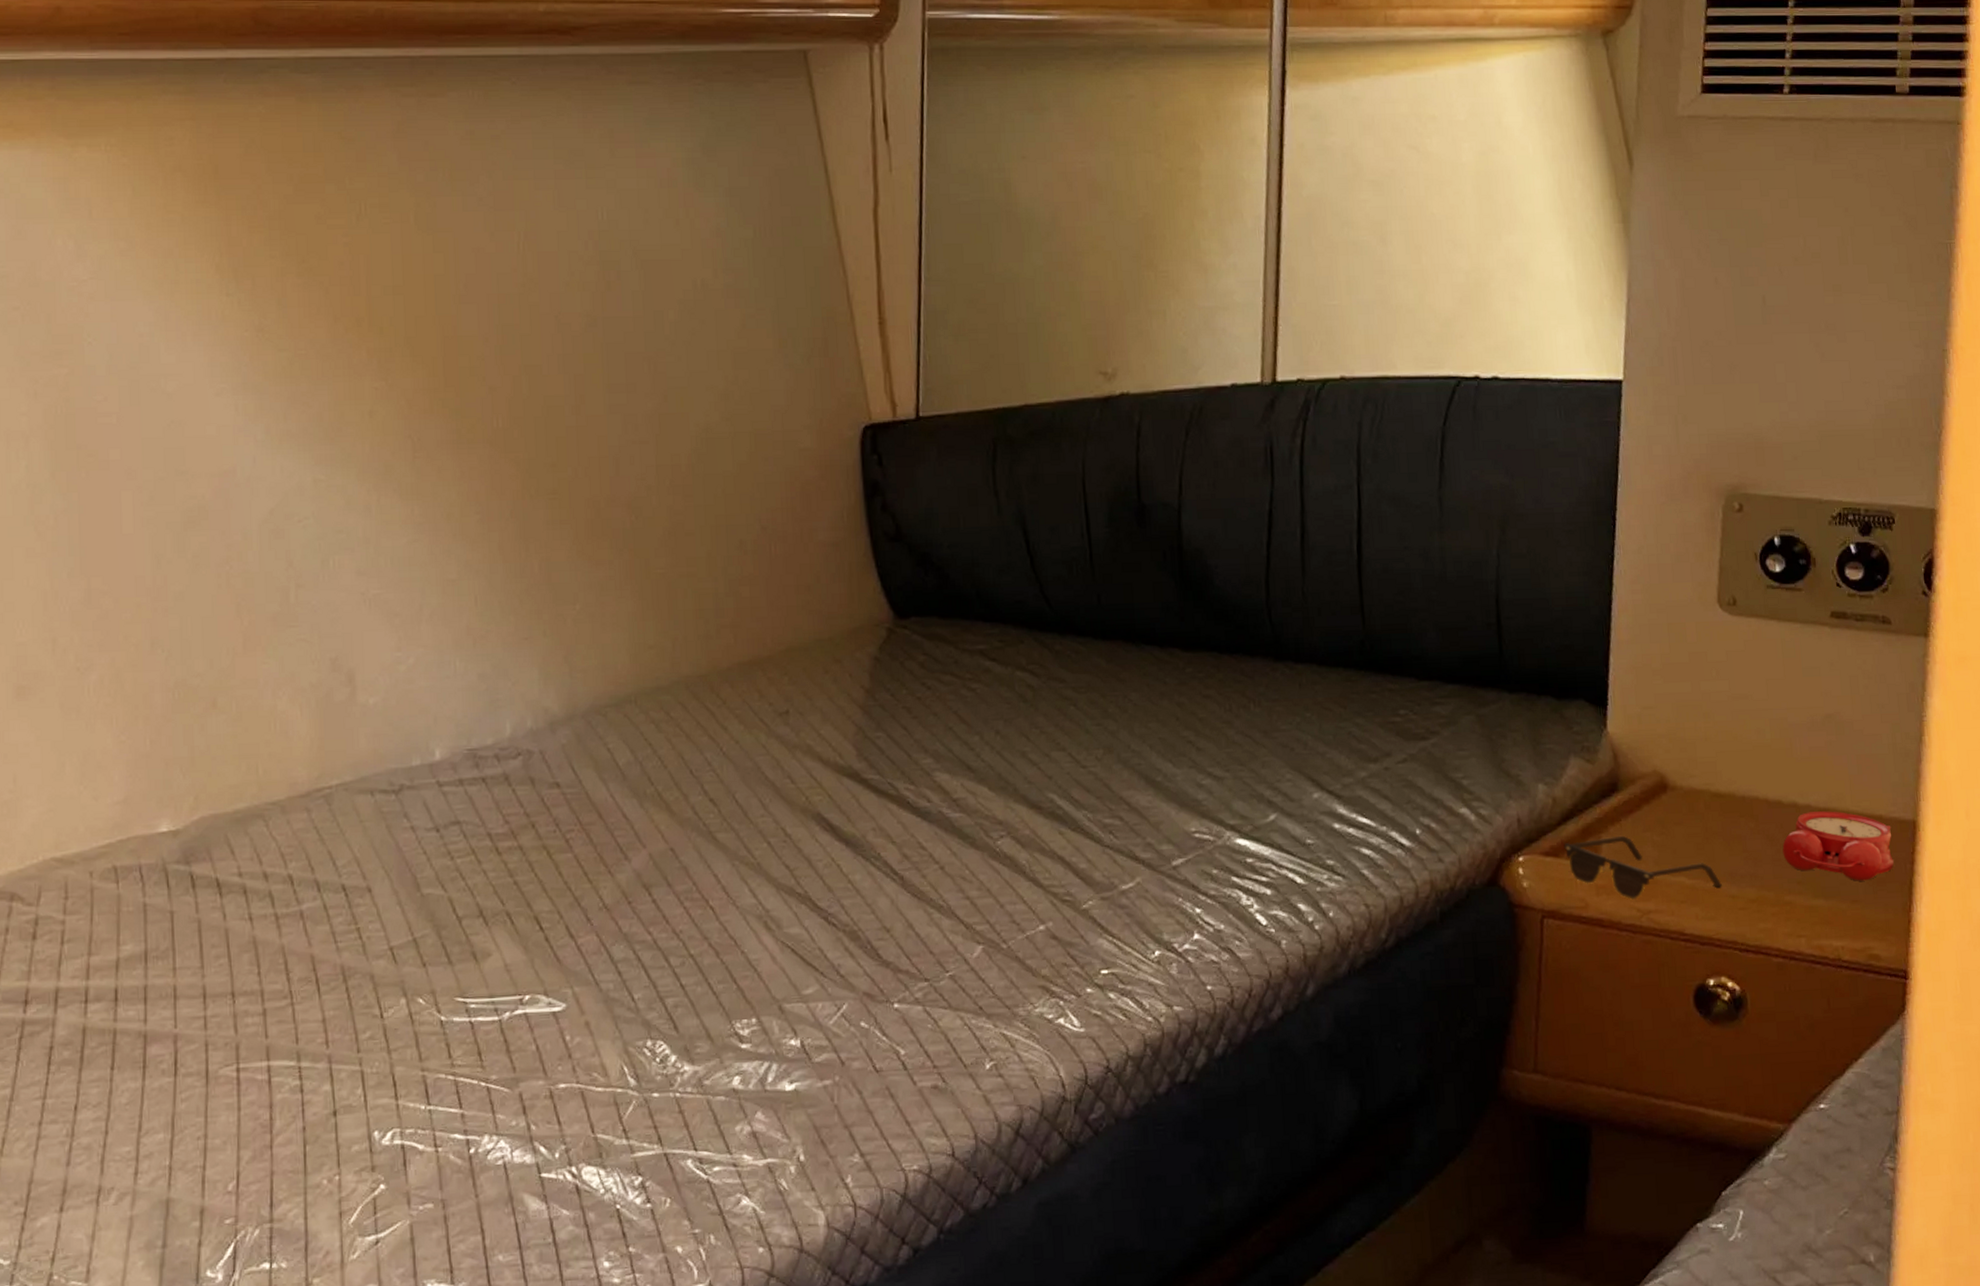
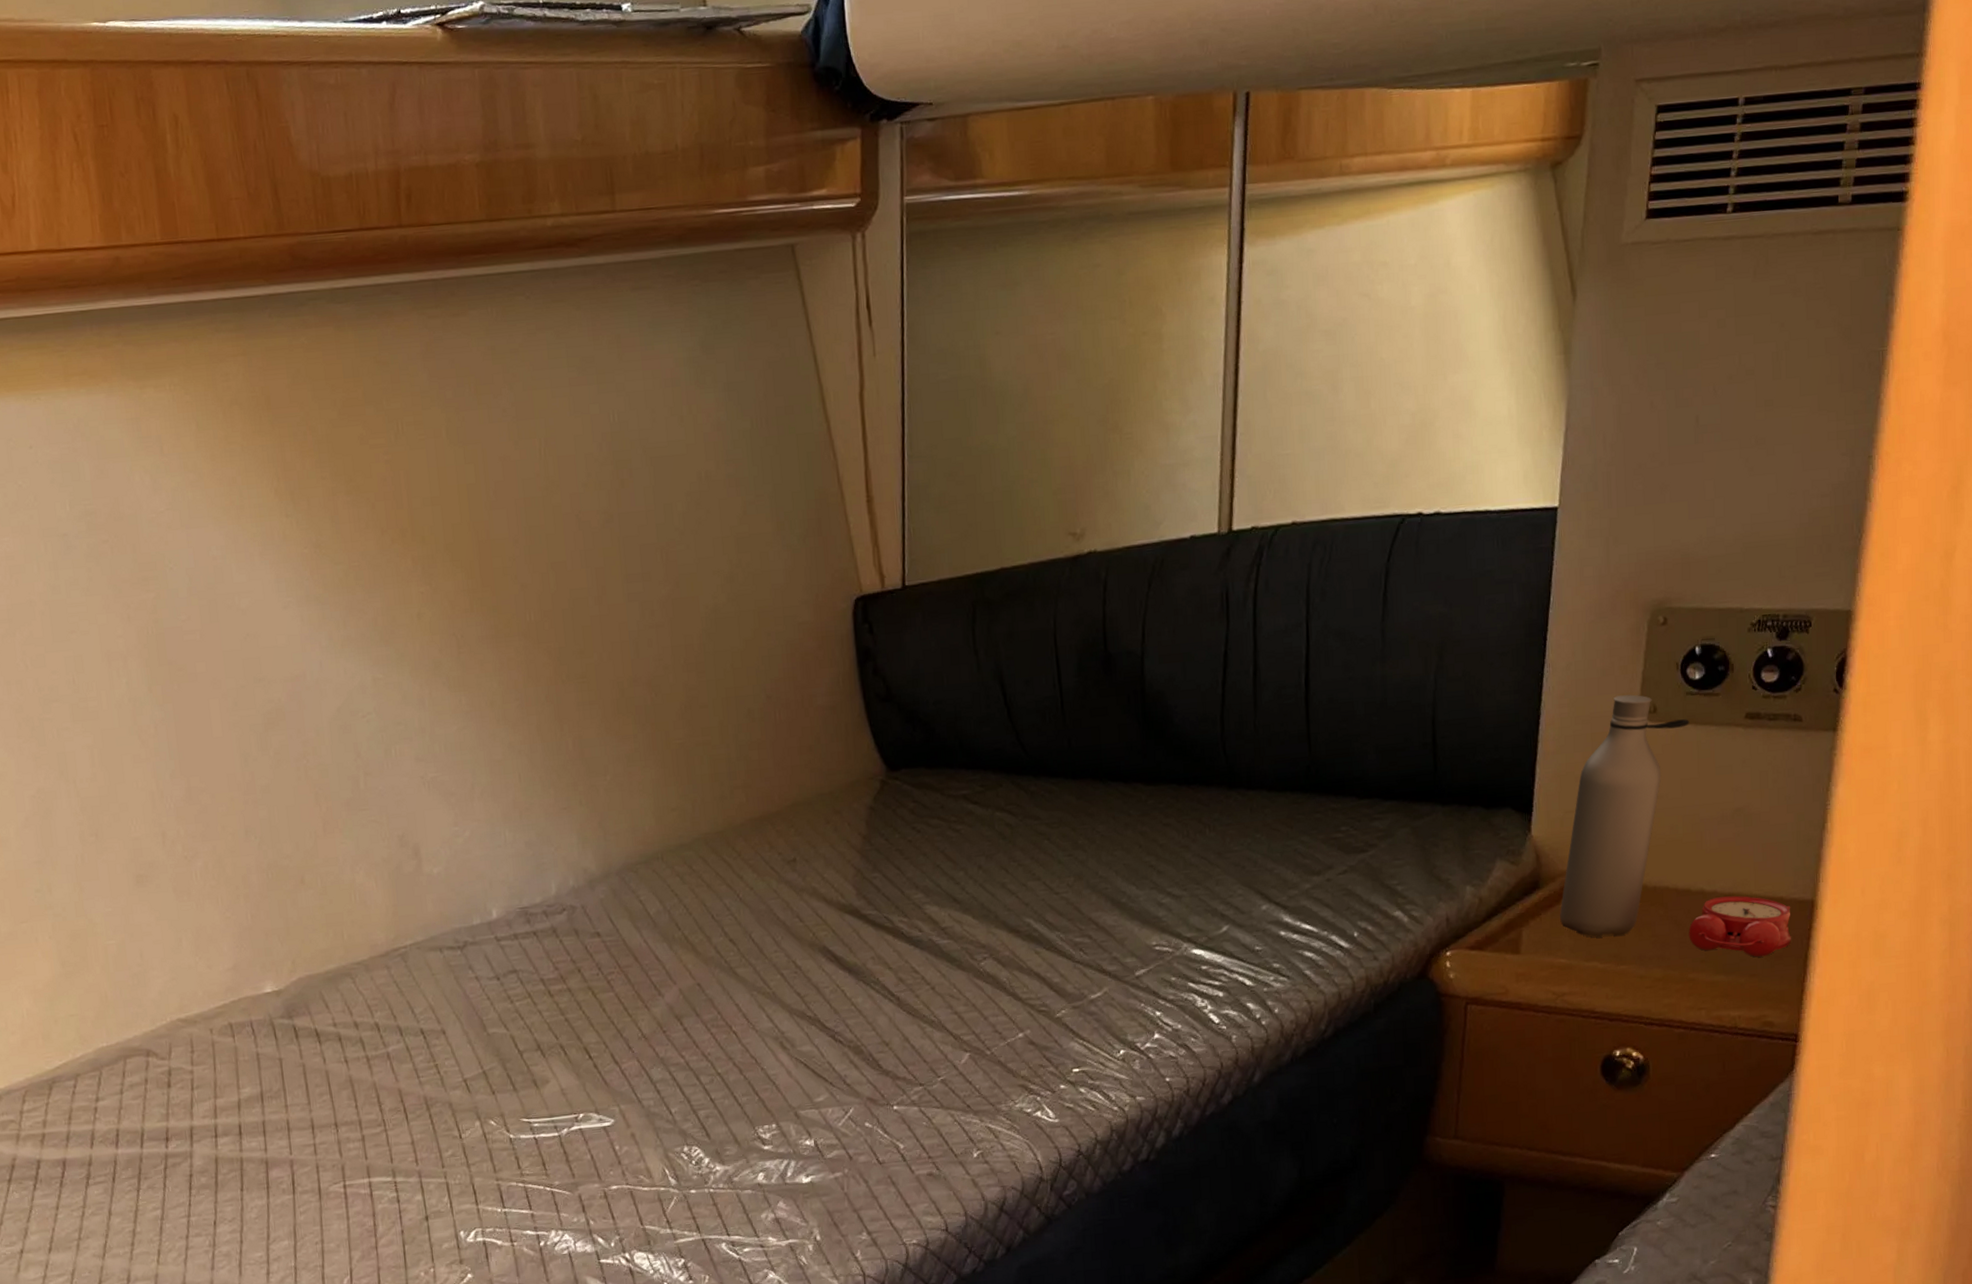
sunglasses: present [1564,835,1722,901] -> none [1488,927,1631,985]
water bottle: none [1641,584,1772,850] -> present [1559,694,1689,938]

